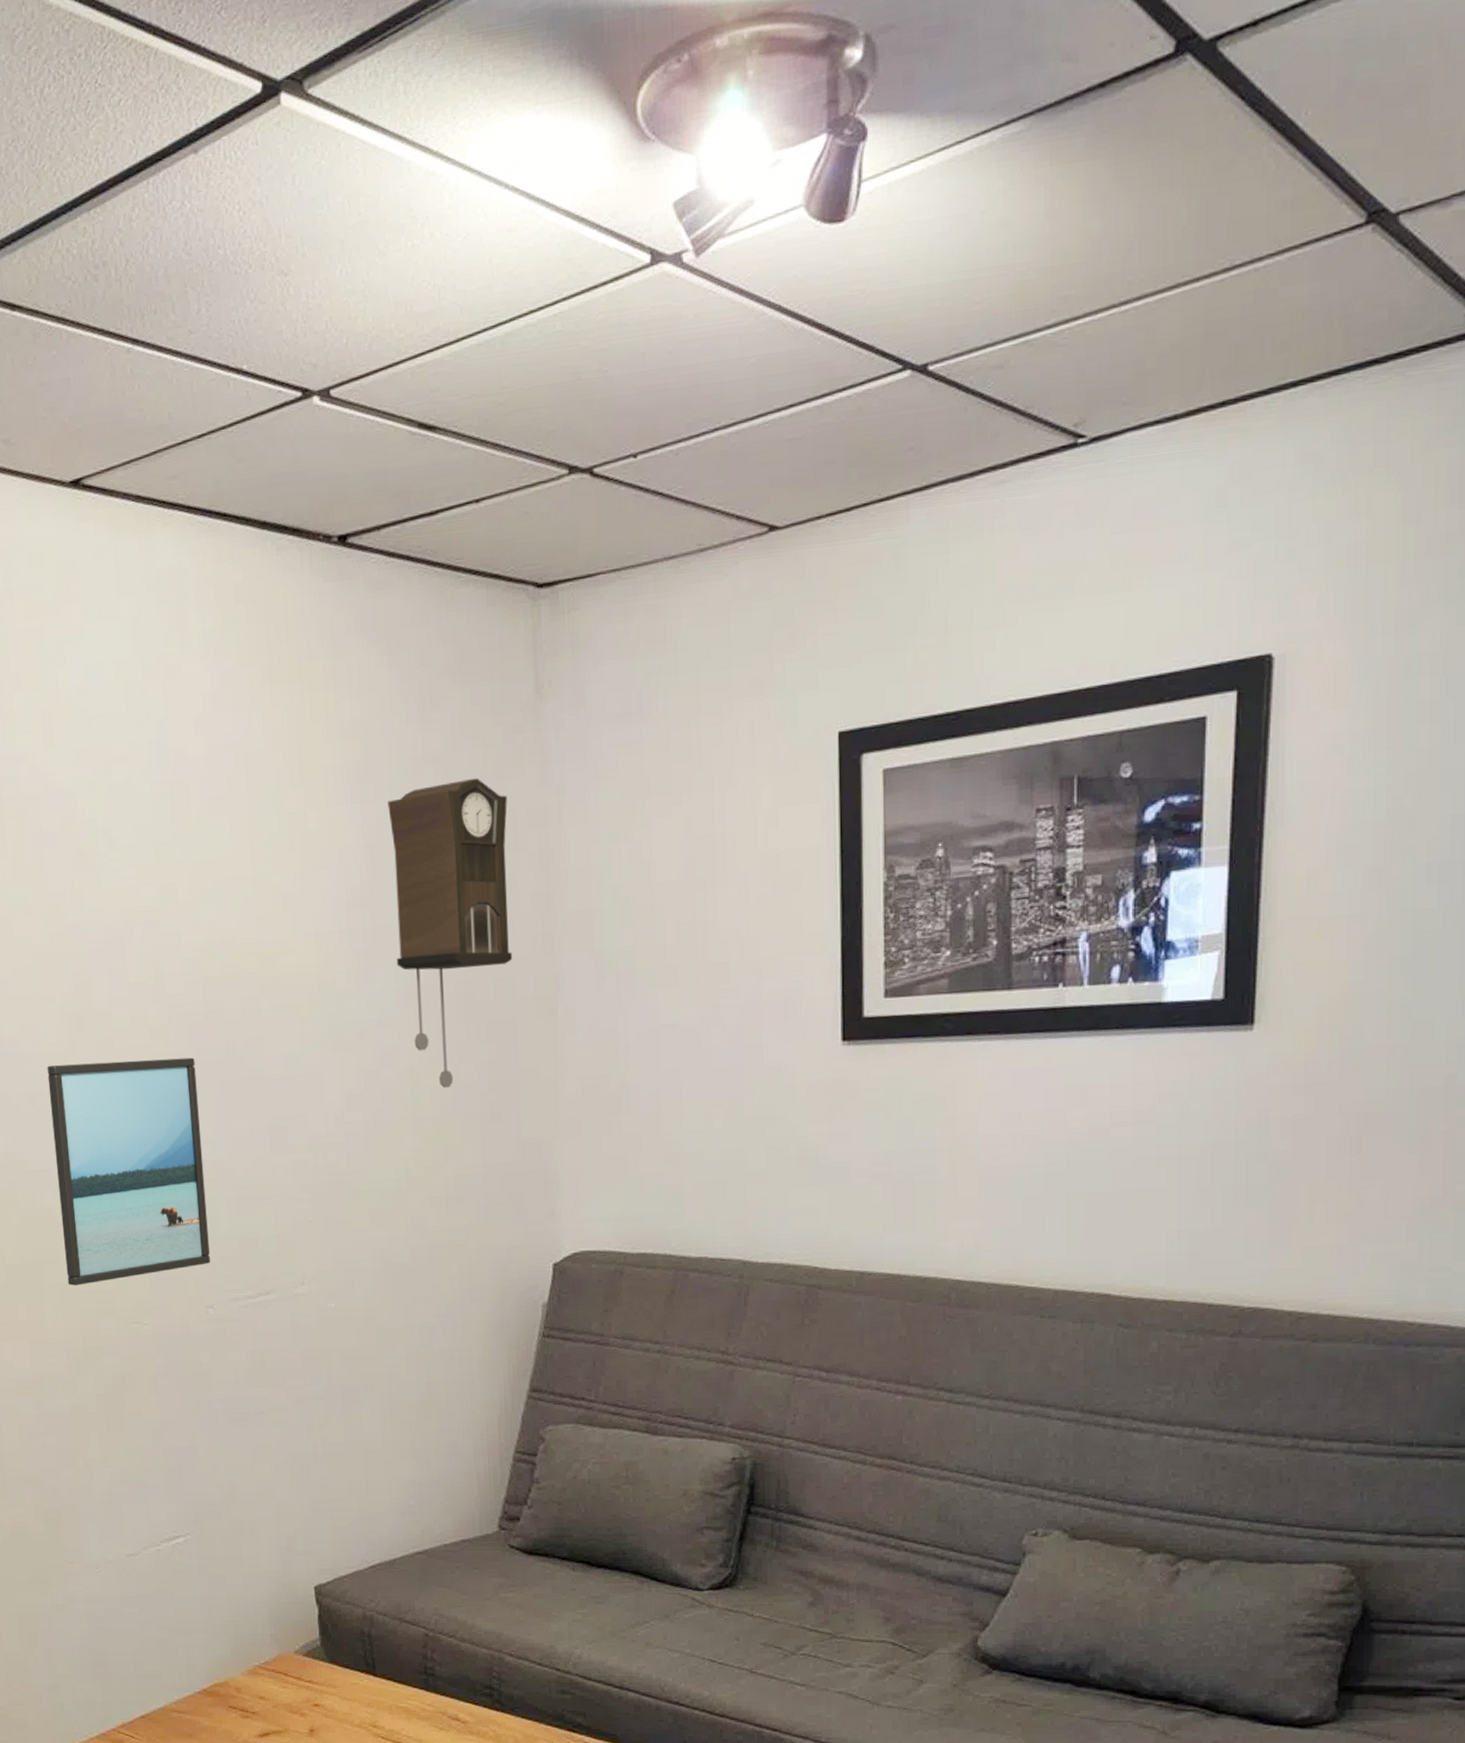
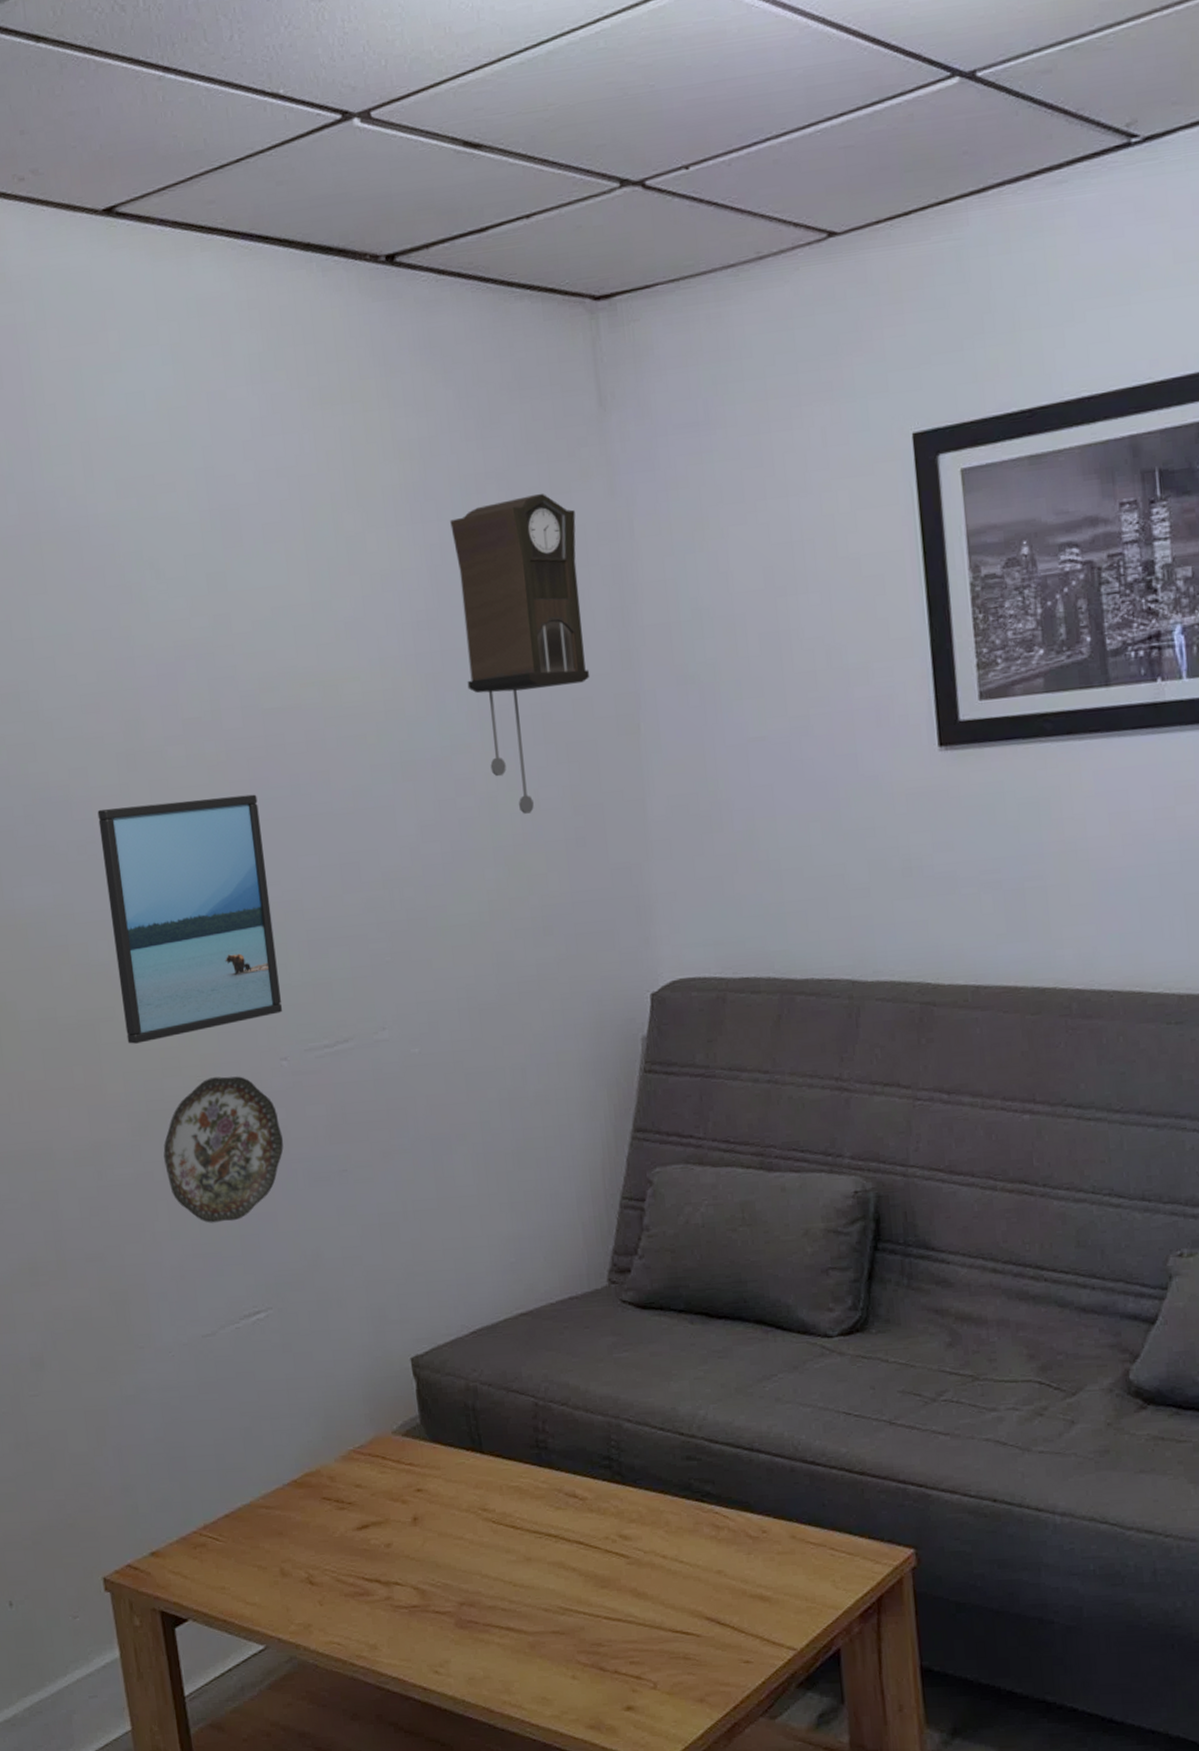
decorative plate: none [97,1320,207,1454] -> present [163,1076,284,1223]

